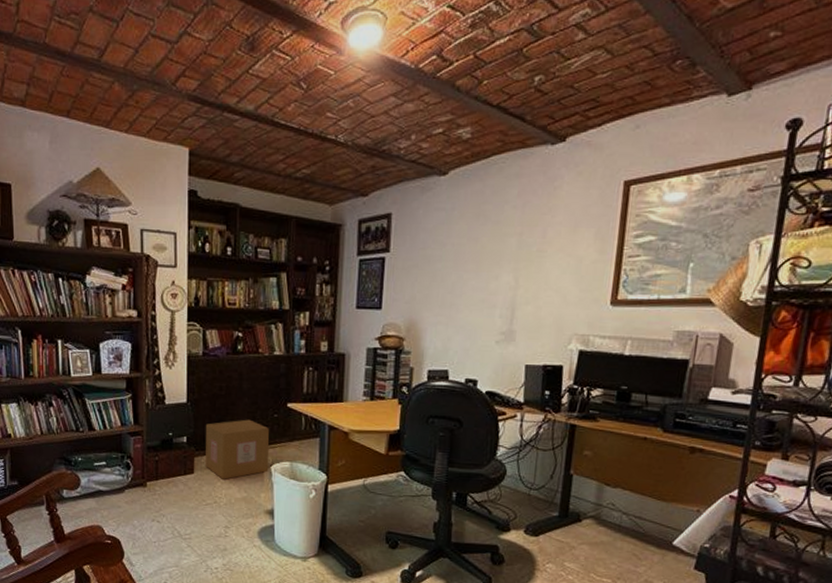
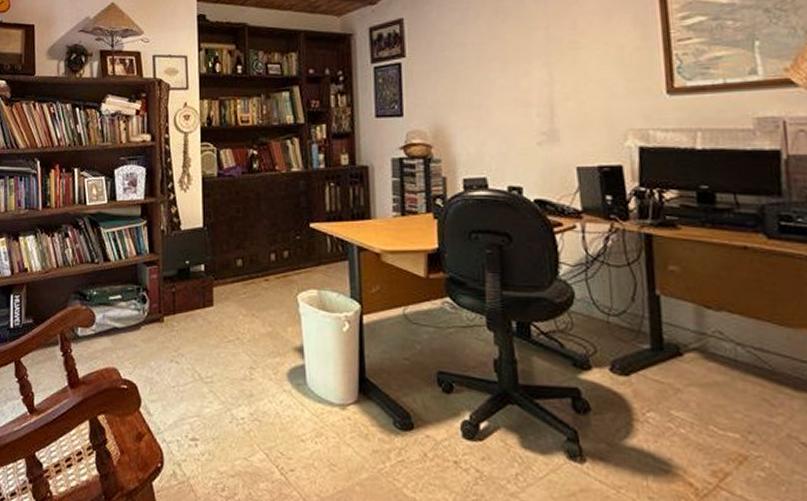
cardboard box: present [205,419,270,480] -> none [223,243,295,312]

